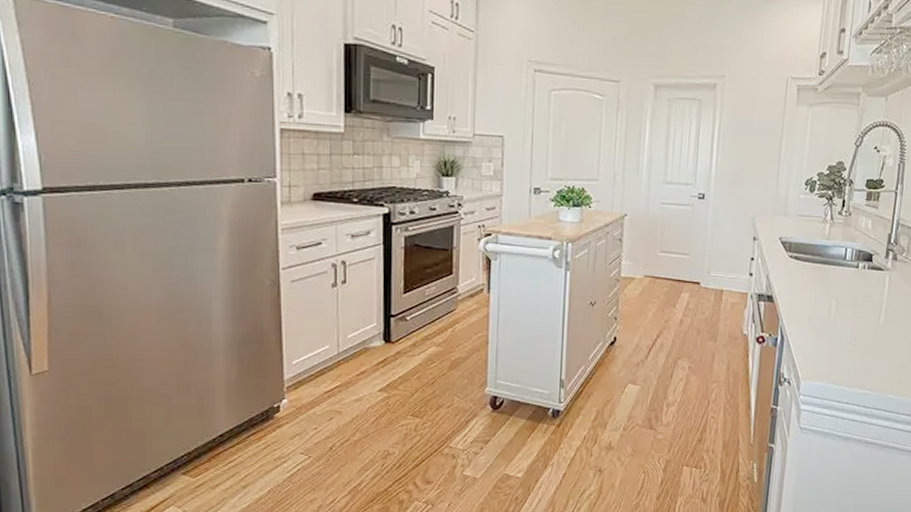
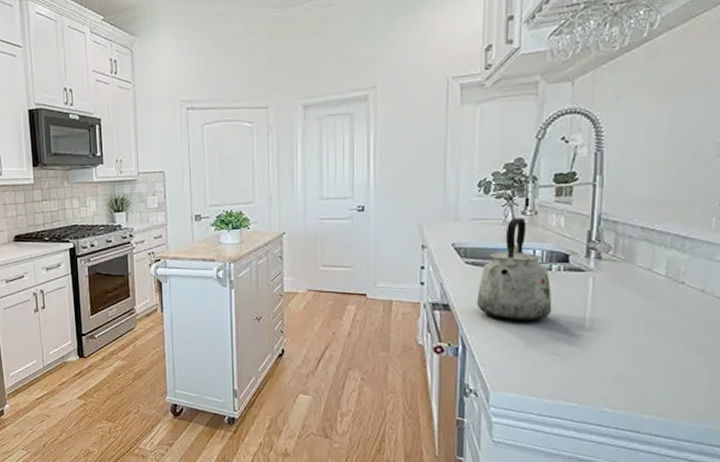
kettle: none [795,217,857,315] -> present [476,218,552,322]

